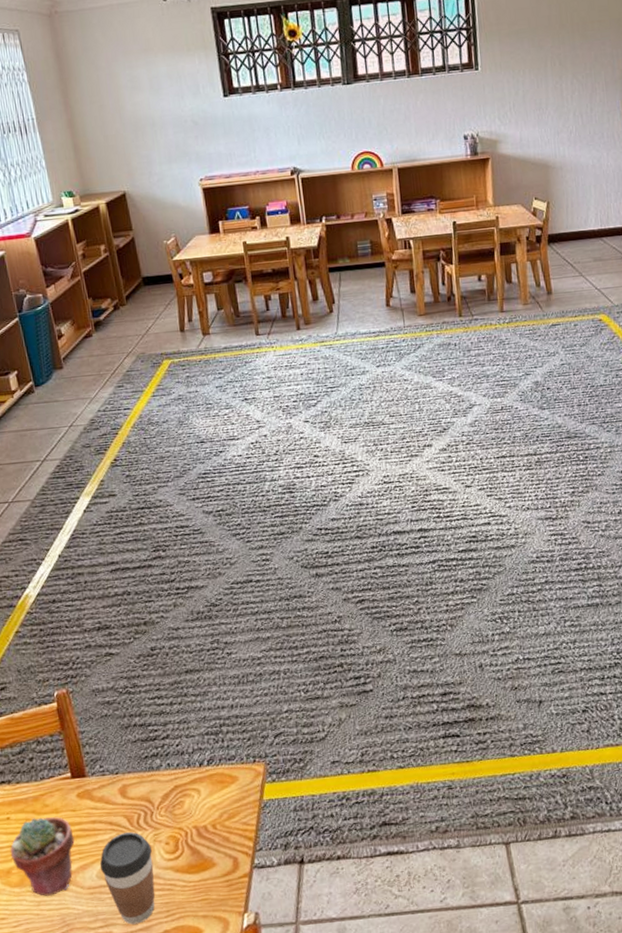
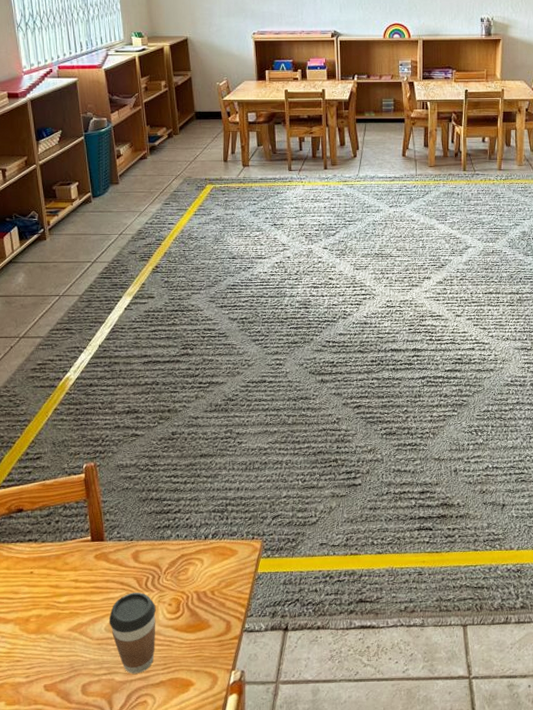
potted succulent: present [10,817,75,896] -> none [30,574,89,644]

